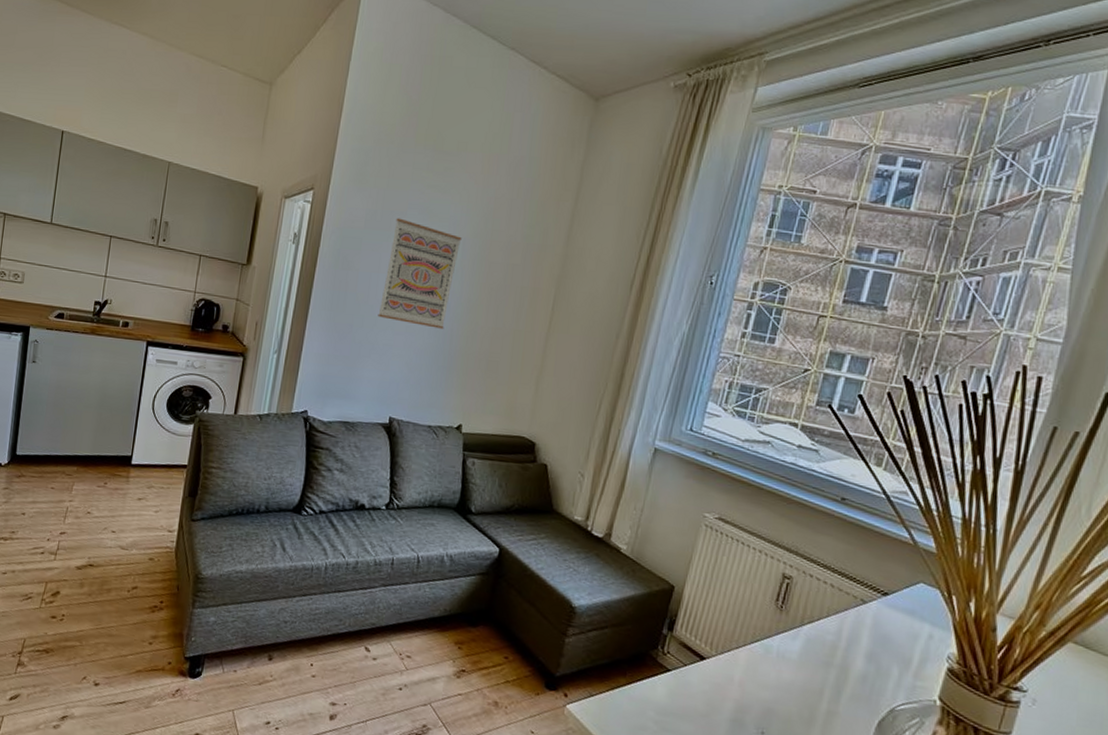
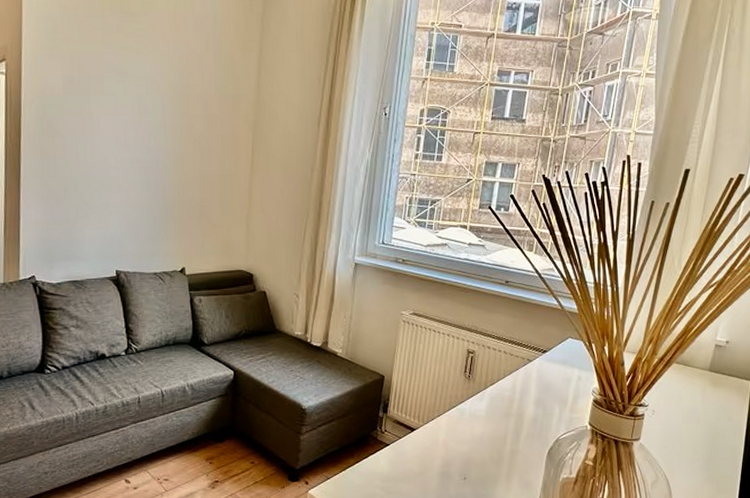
wall art: present [377,218,462,329] -> none [90,81,160,183]

